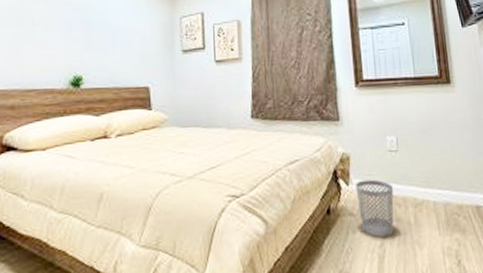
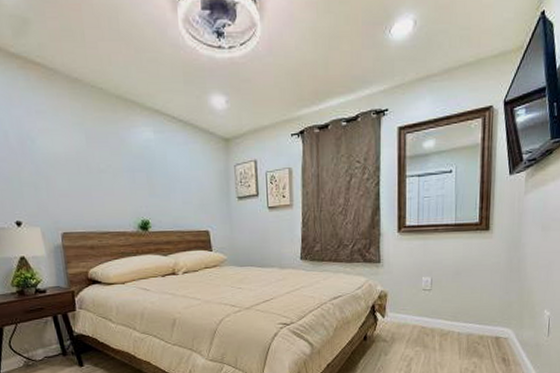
wastebasket: present [355,179,394,237] -> none [390,313,423,359]

